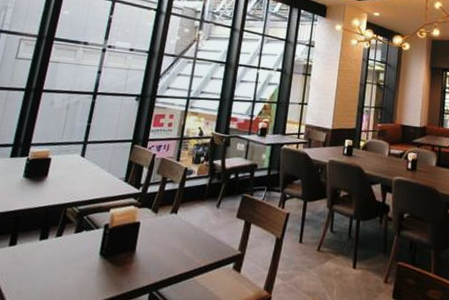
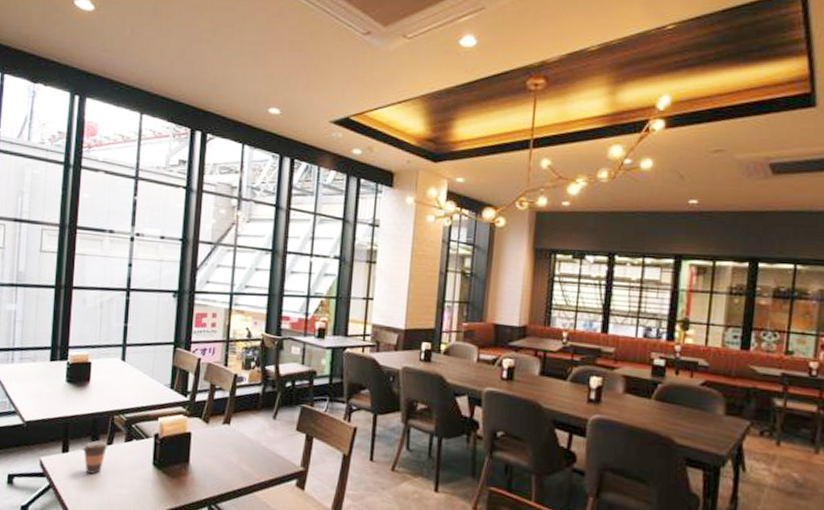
coffee cup: none [30,232,57,266] -> present [82,440,108,474]

